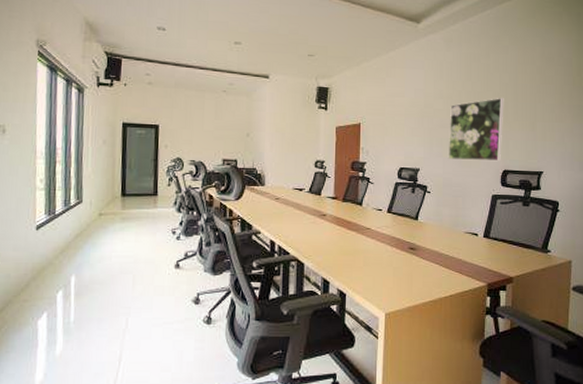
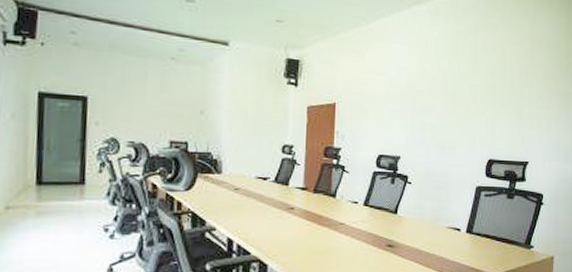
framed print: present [449,97,504,162] -> none [432,79,491,150]

